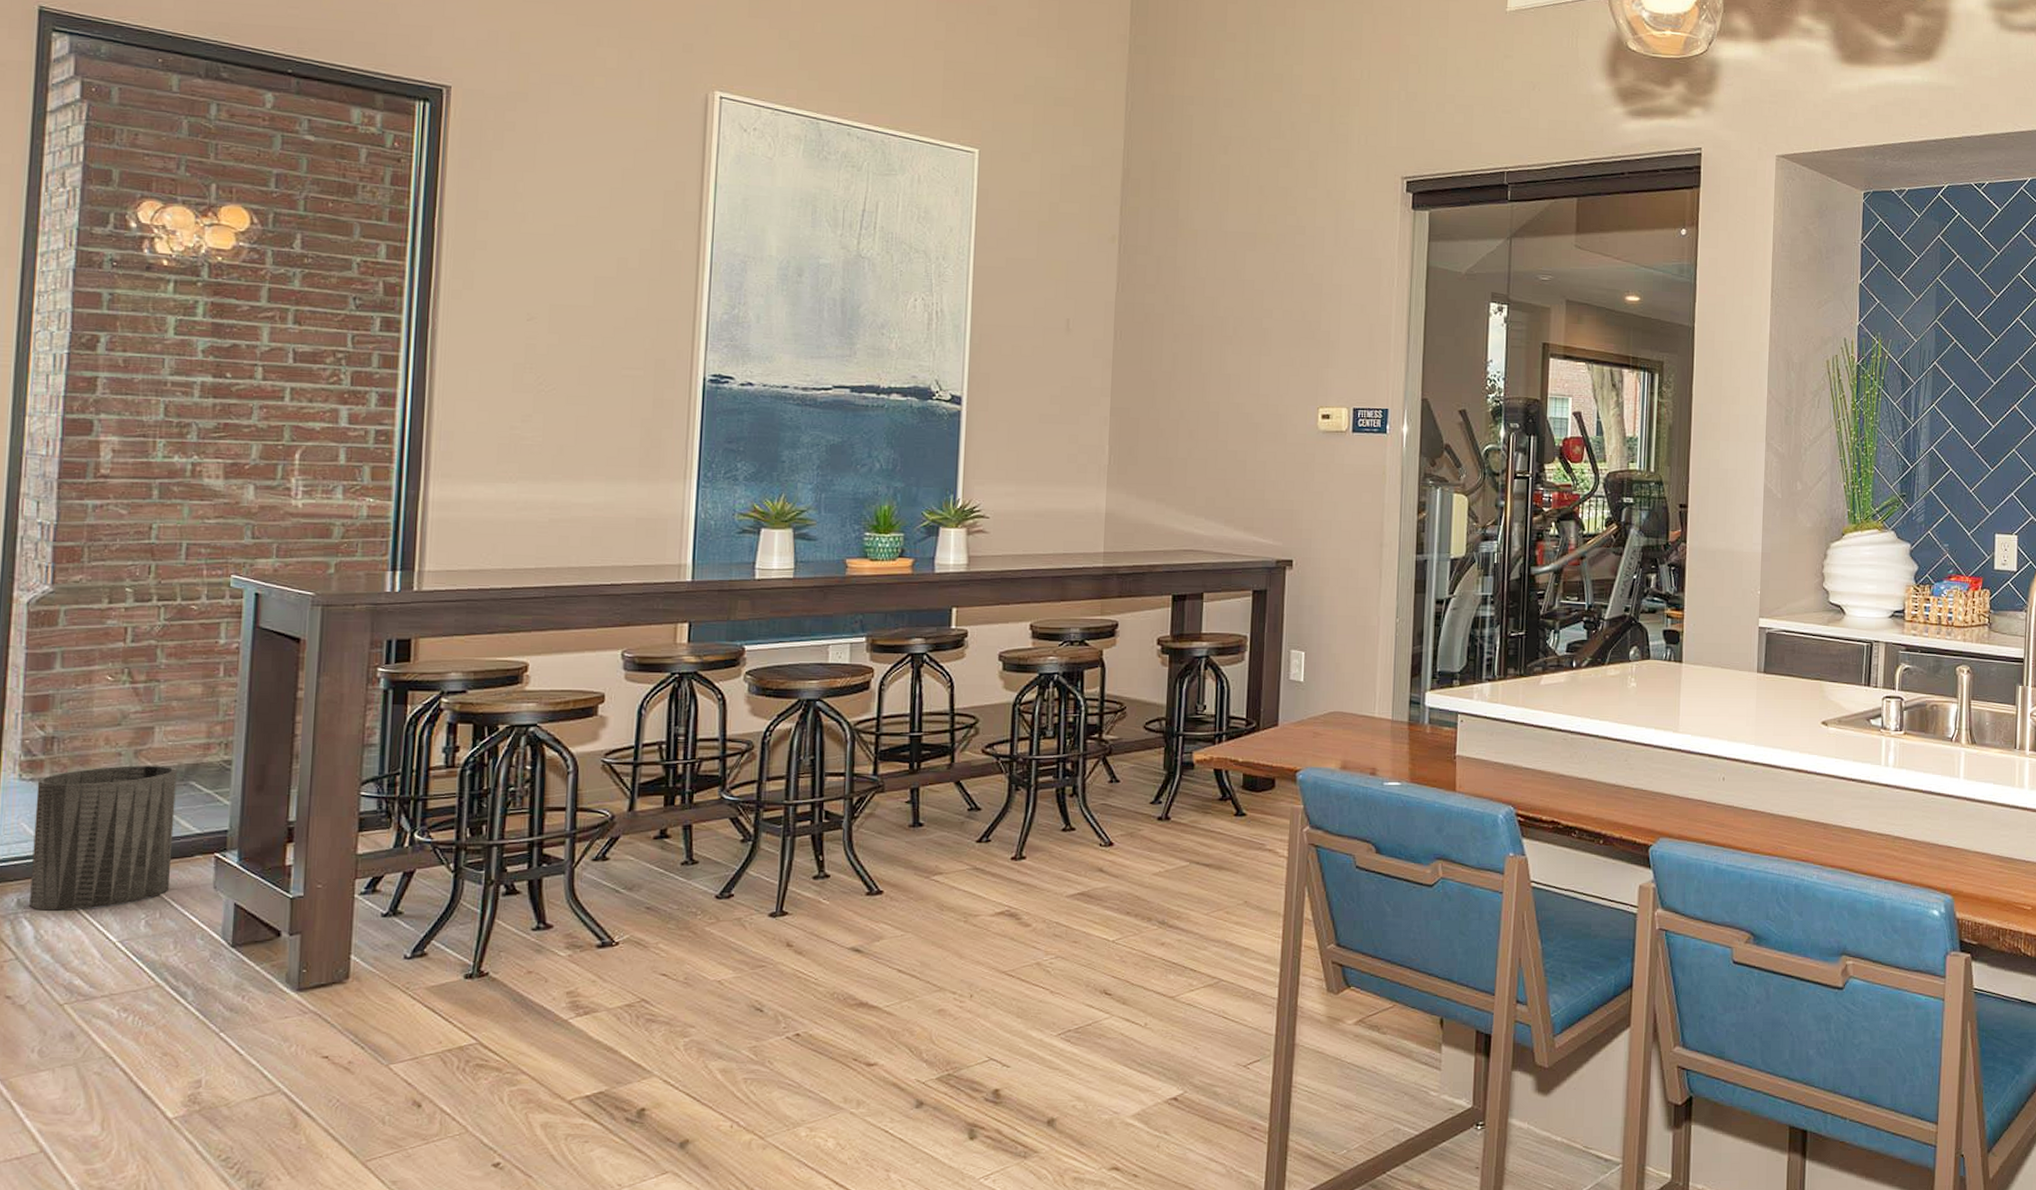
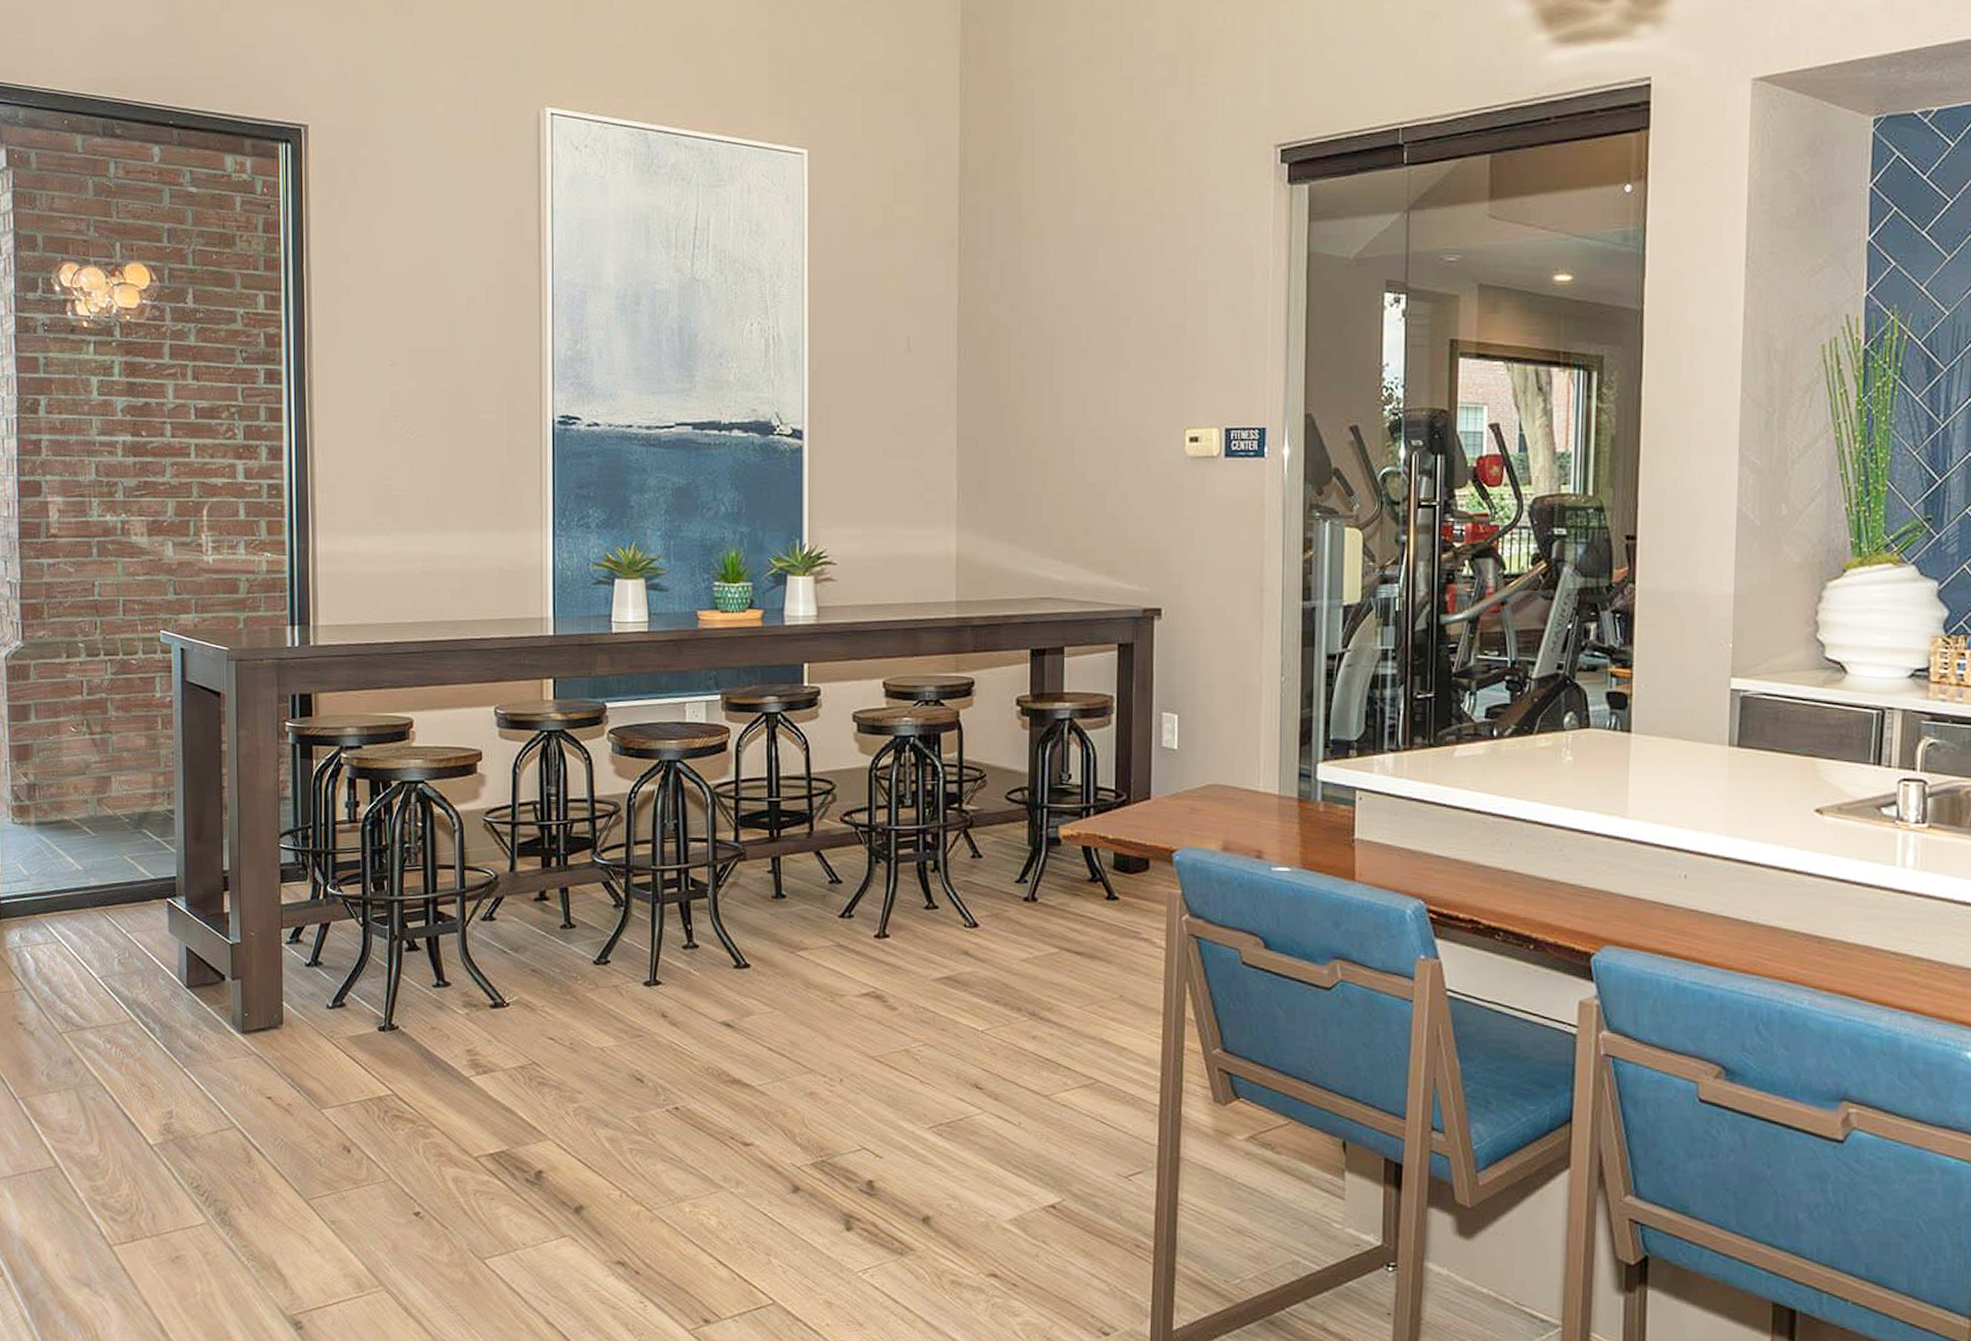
trash can: present [29,765,177,911] -> none [26,812,134,947]

